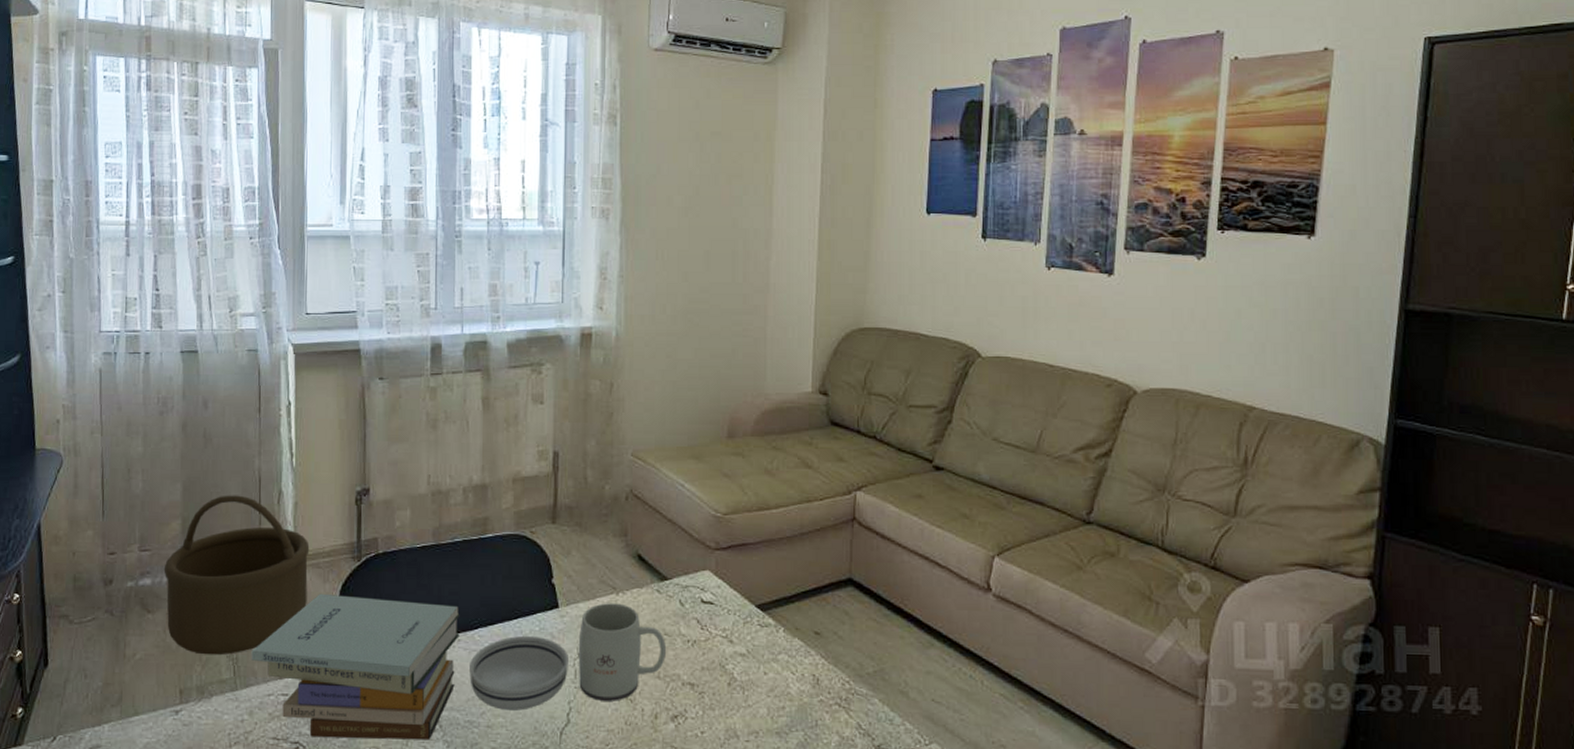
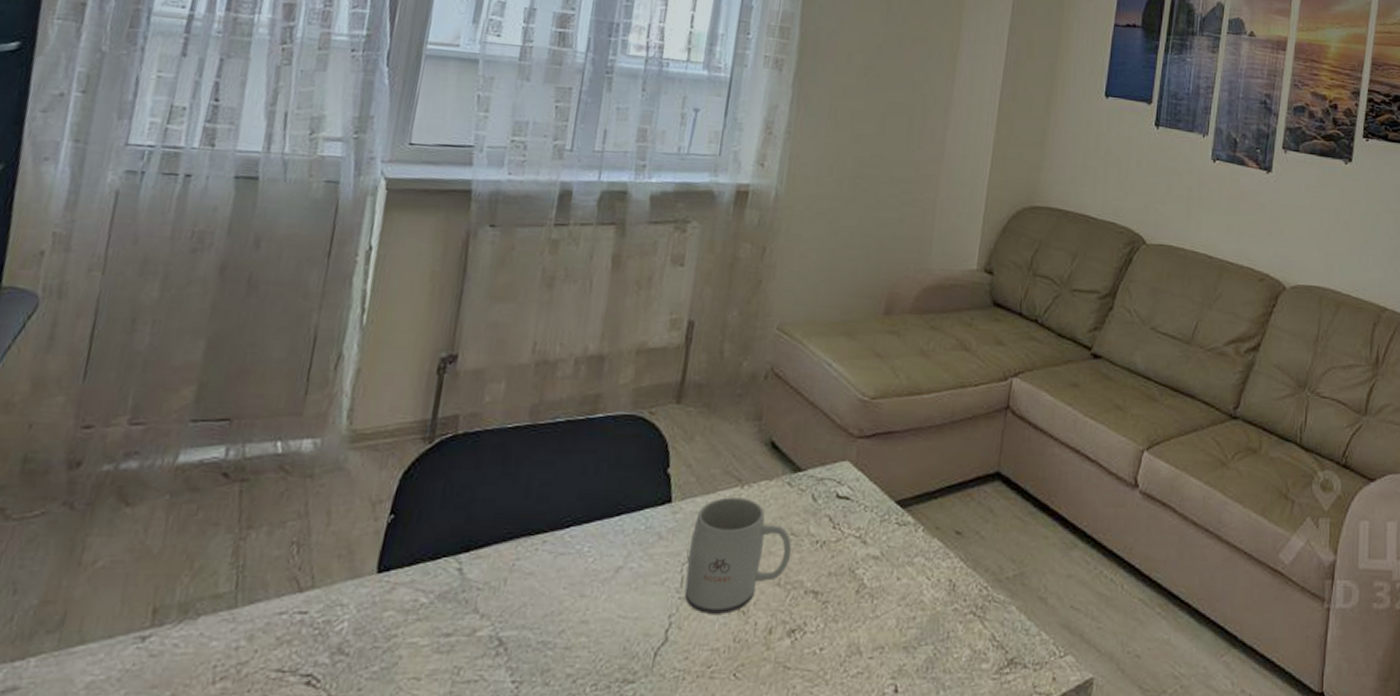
basket: present [163,495,310,656] -> none [150,356,369,562]
books: present [251,593,460,741] -> none [263,482,550,668]
bowl: present [470,635,568,711] -> none [551,535,676,627]

